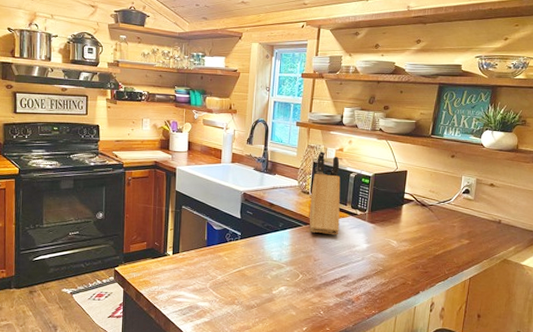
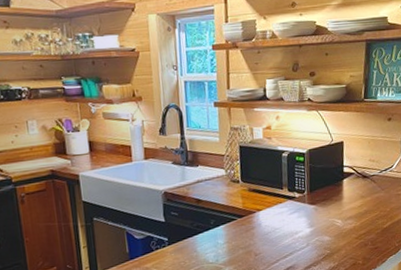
knife block: present [309,151,341,235] -> none [241,132,279,225]

